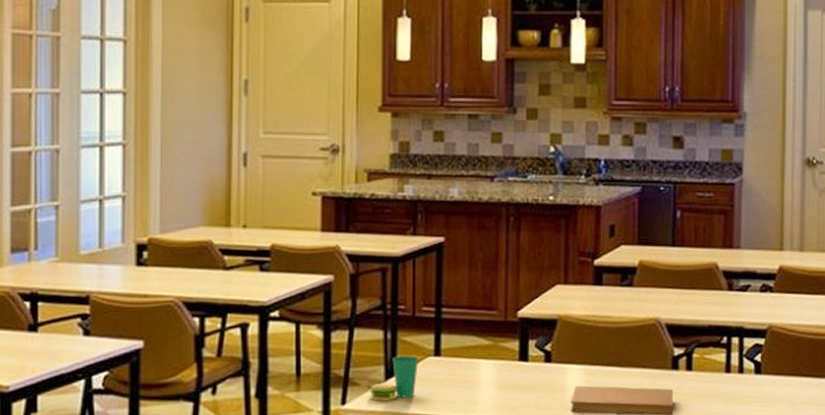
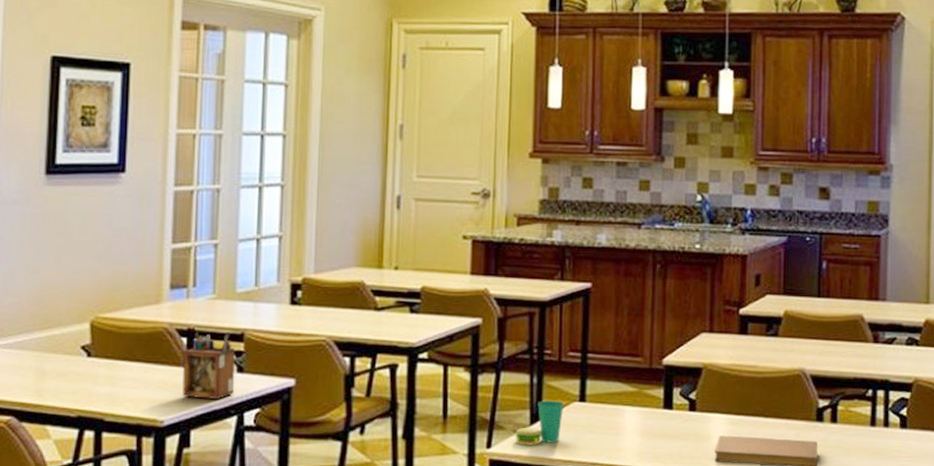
desk organizer: none [26,294,81,364] -> present [181,331,236,400]

